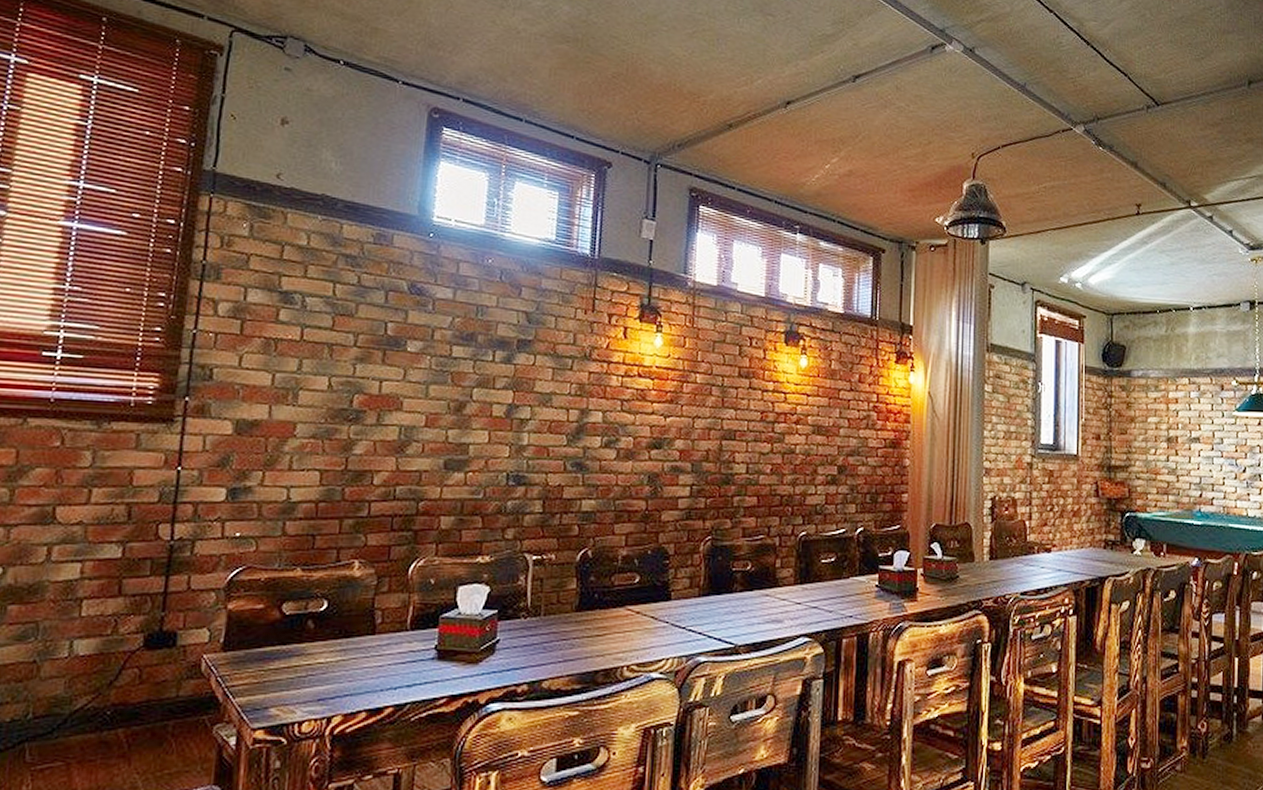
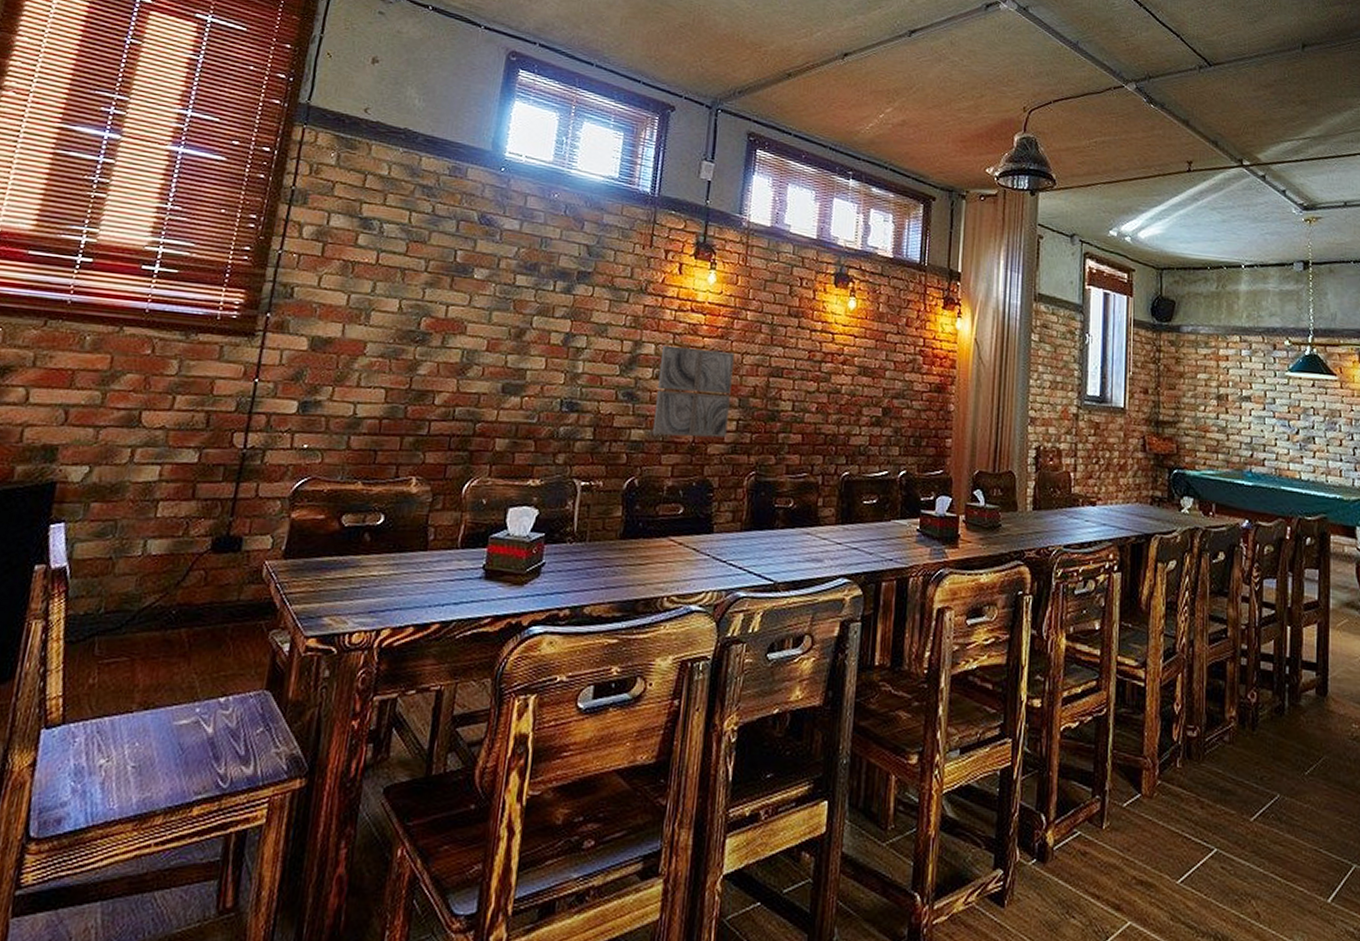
wall art: none [603,412,685,506] -> present [652,345,735,438]

